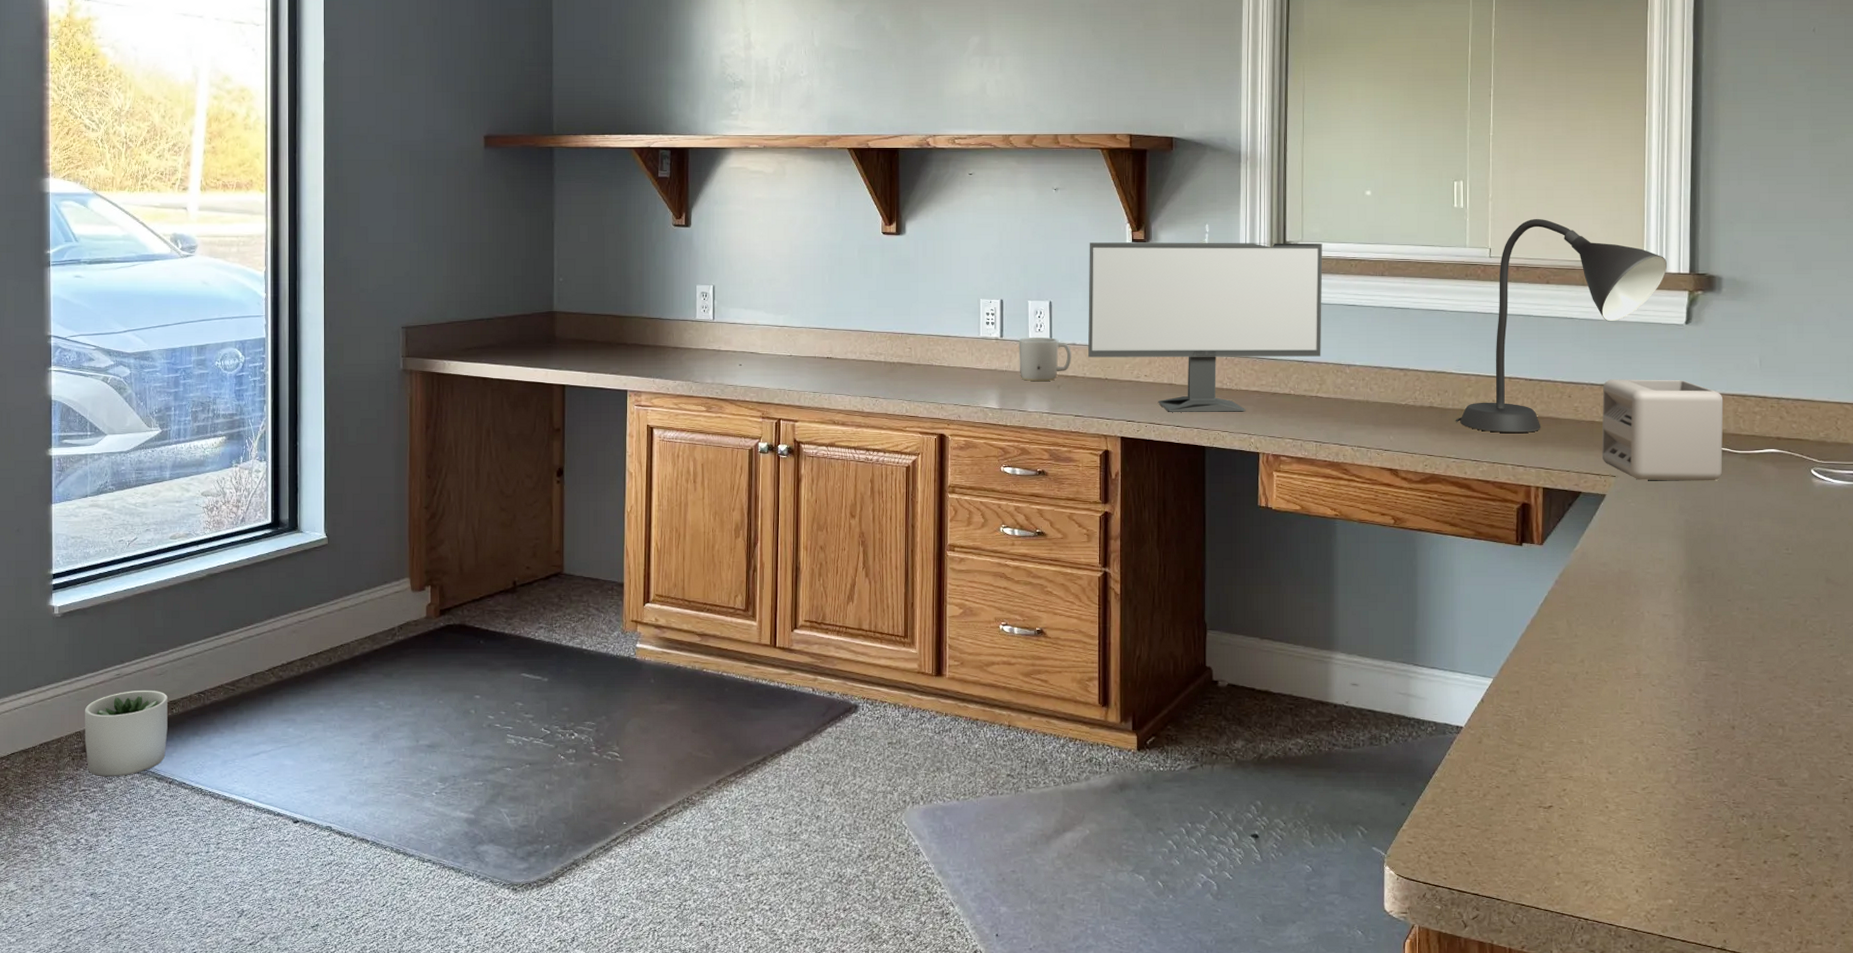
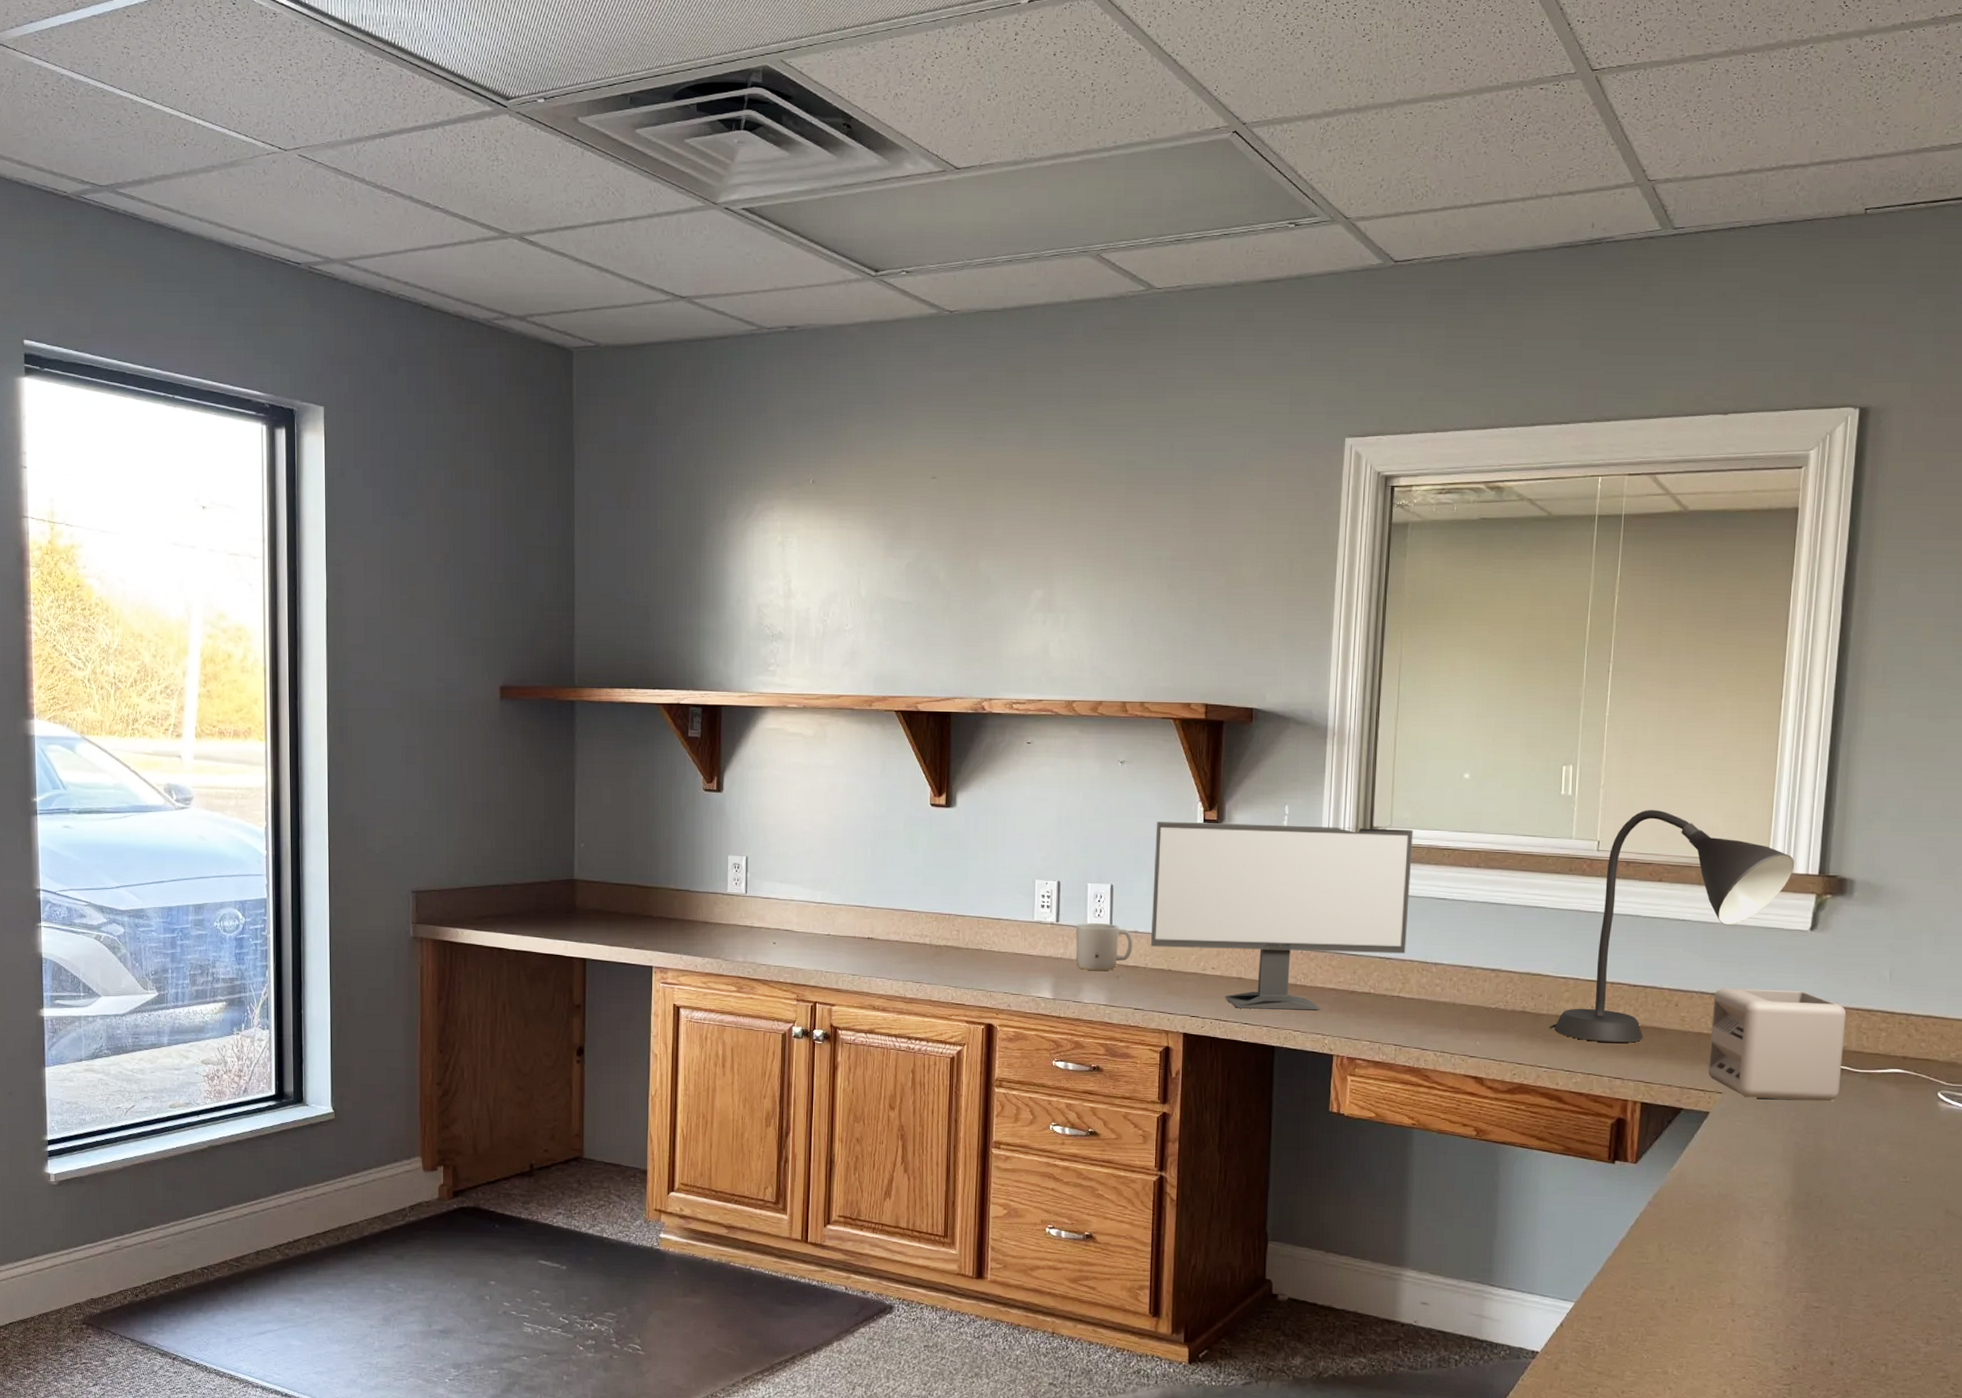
planter: present [84,691,168,777] -> none [84,1263,170,1351]

